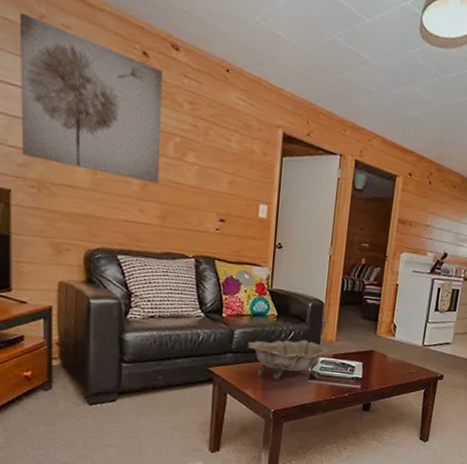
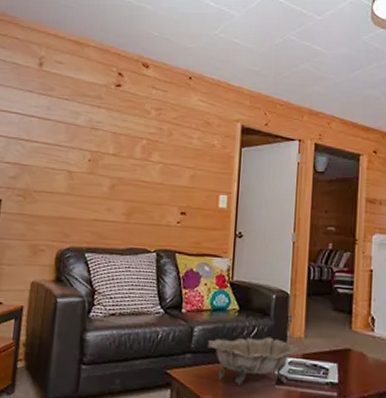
wall art: present [20,12,163,184] -> none [14,57,134,184]

